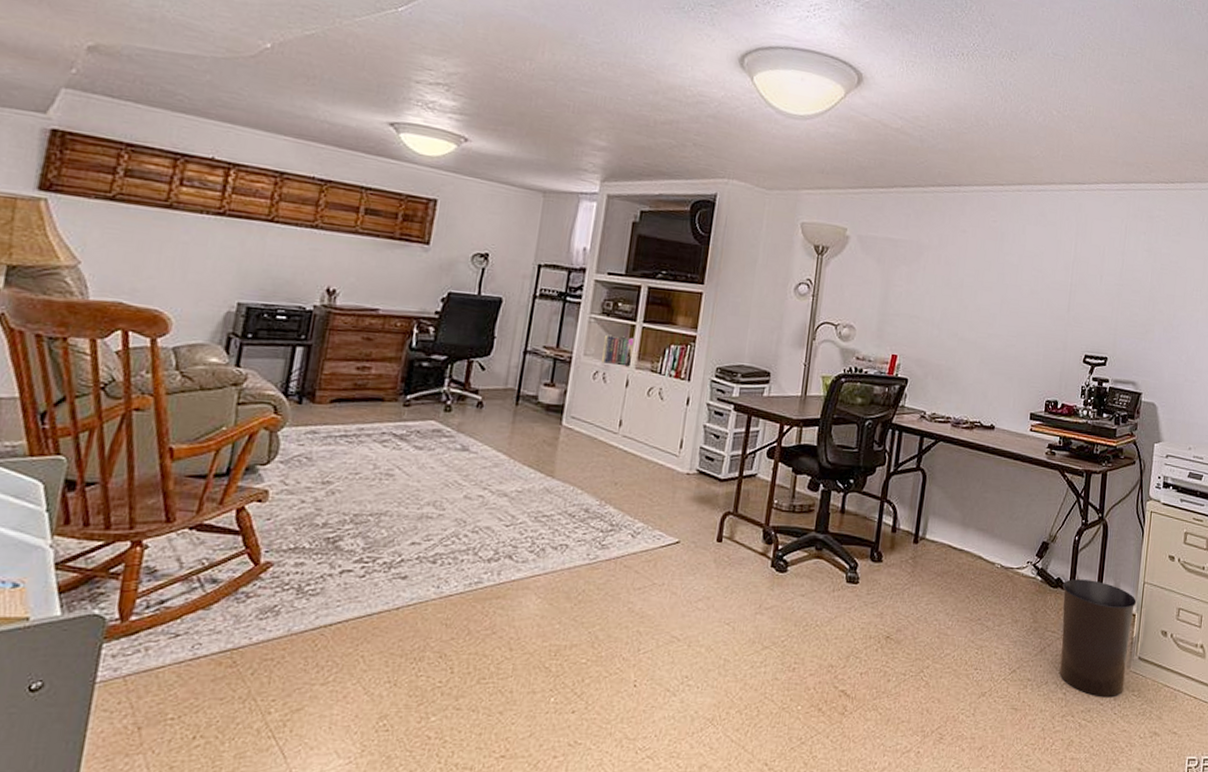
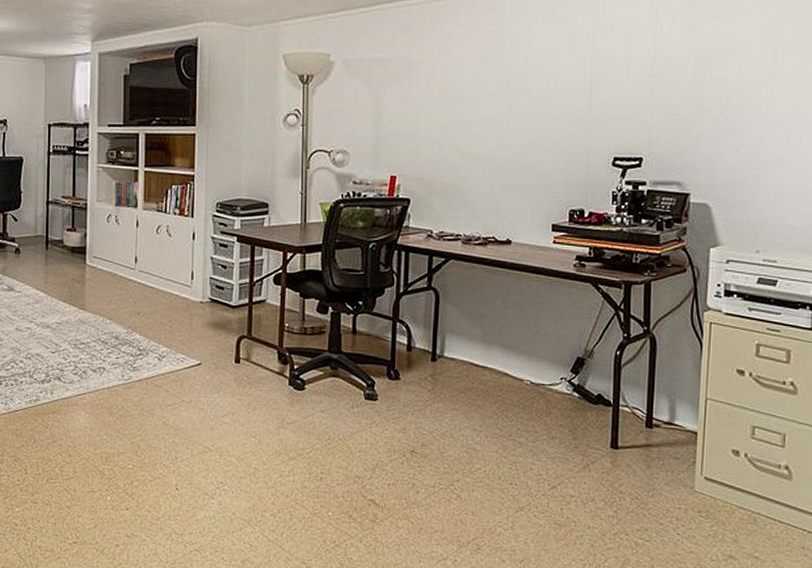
waste bin: present [1059,579,1136,696] -> none [604,395,697,517]

